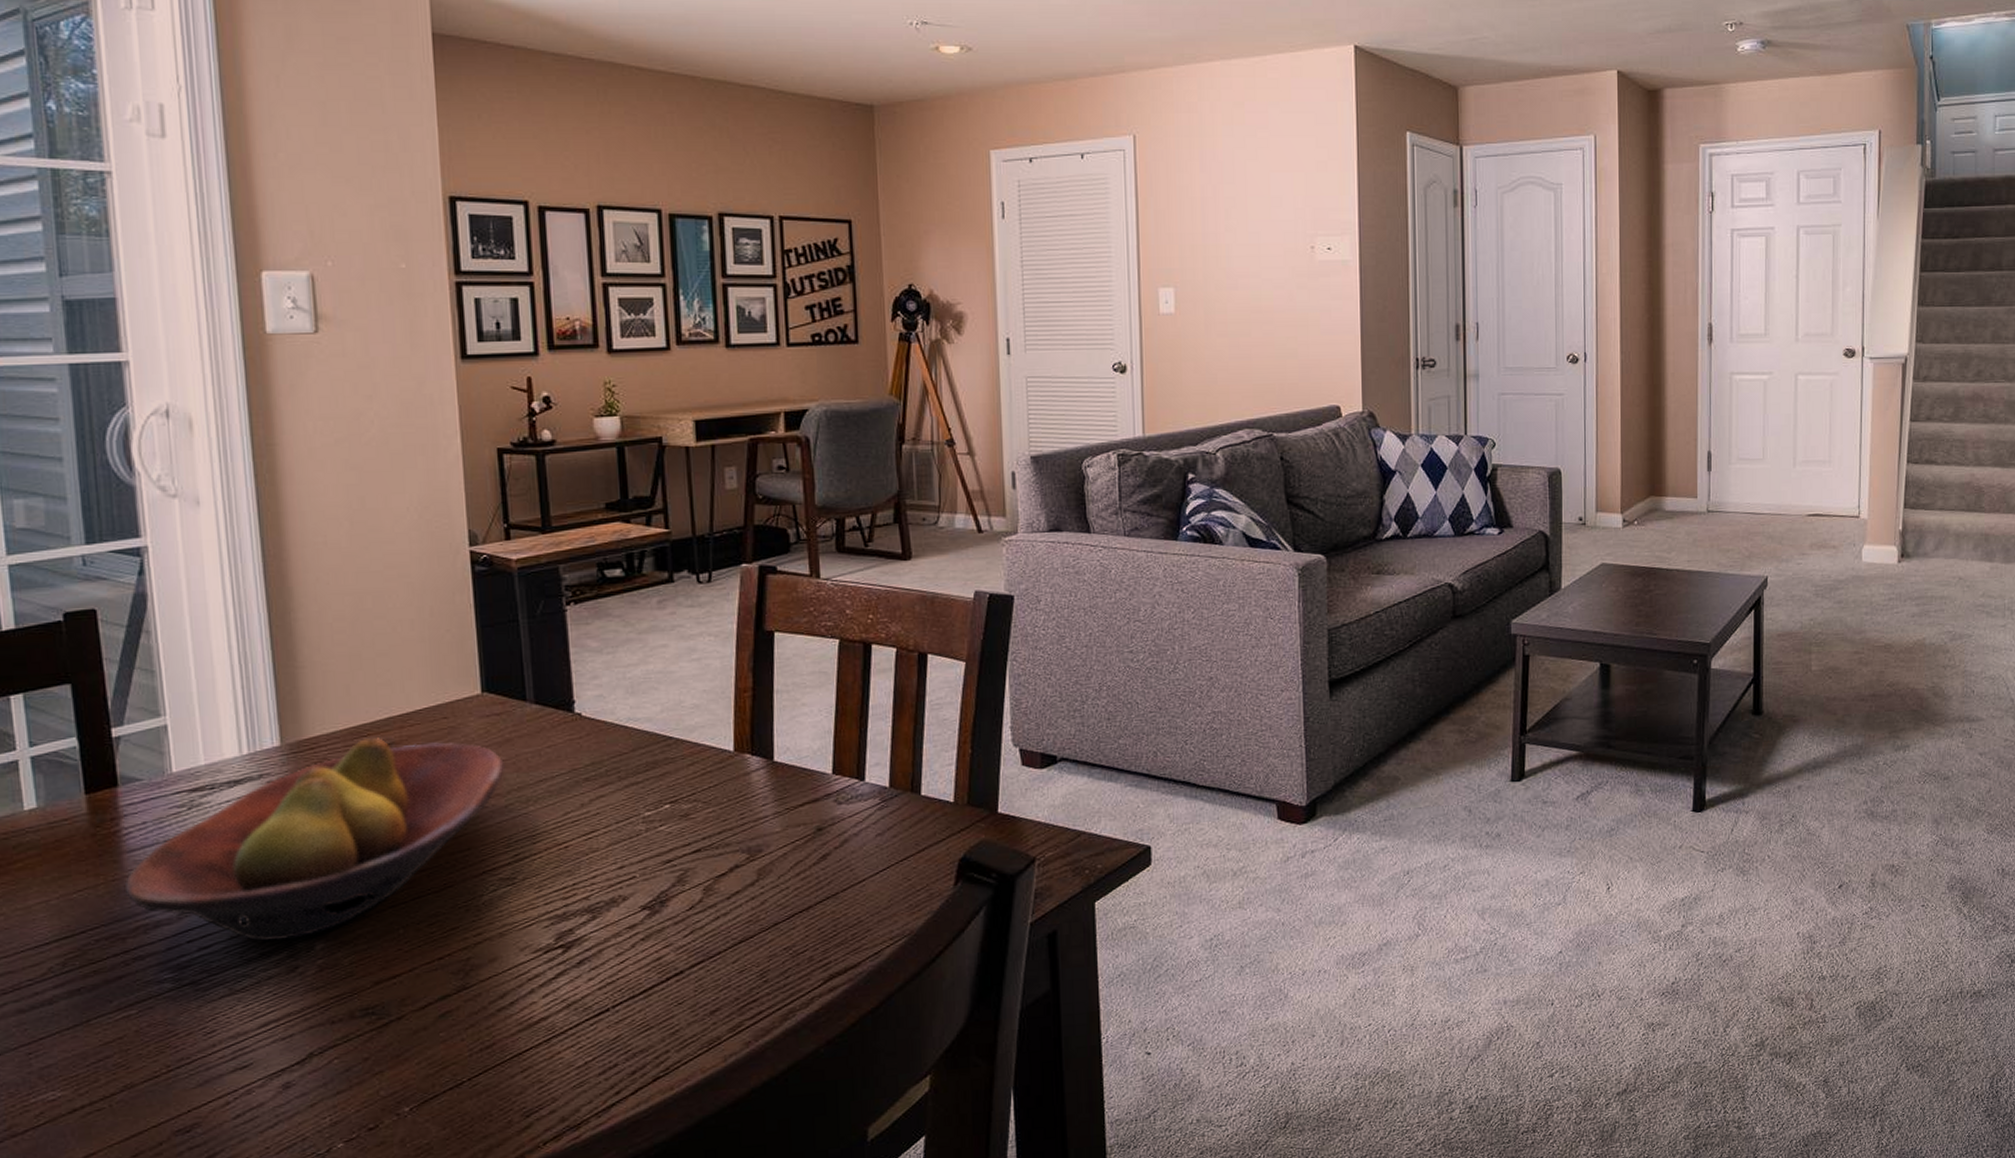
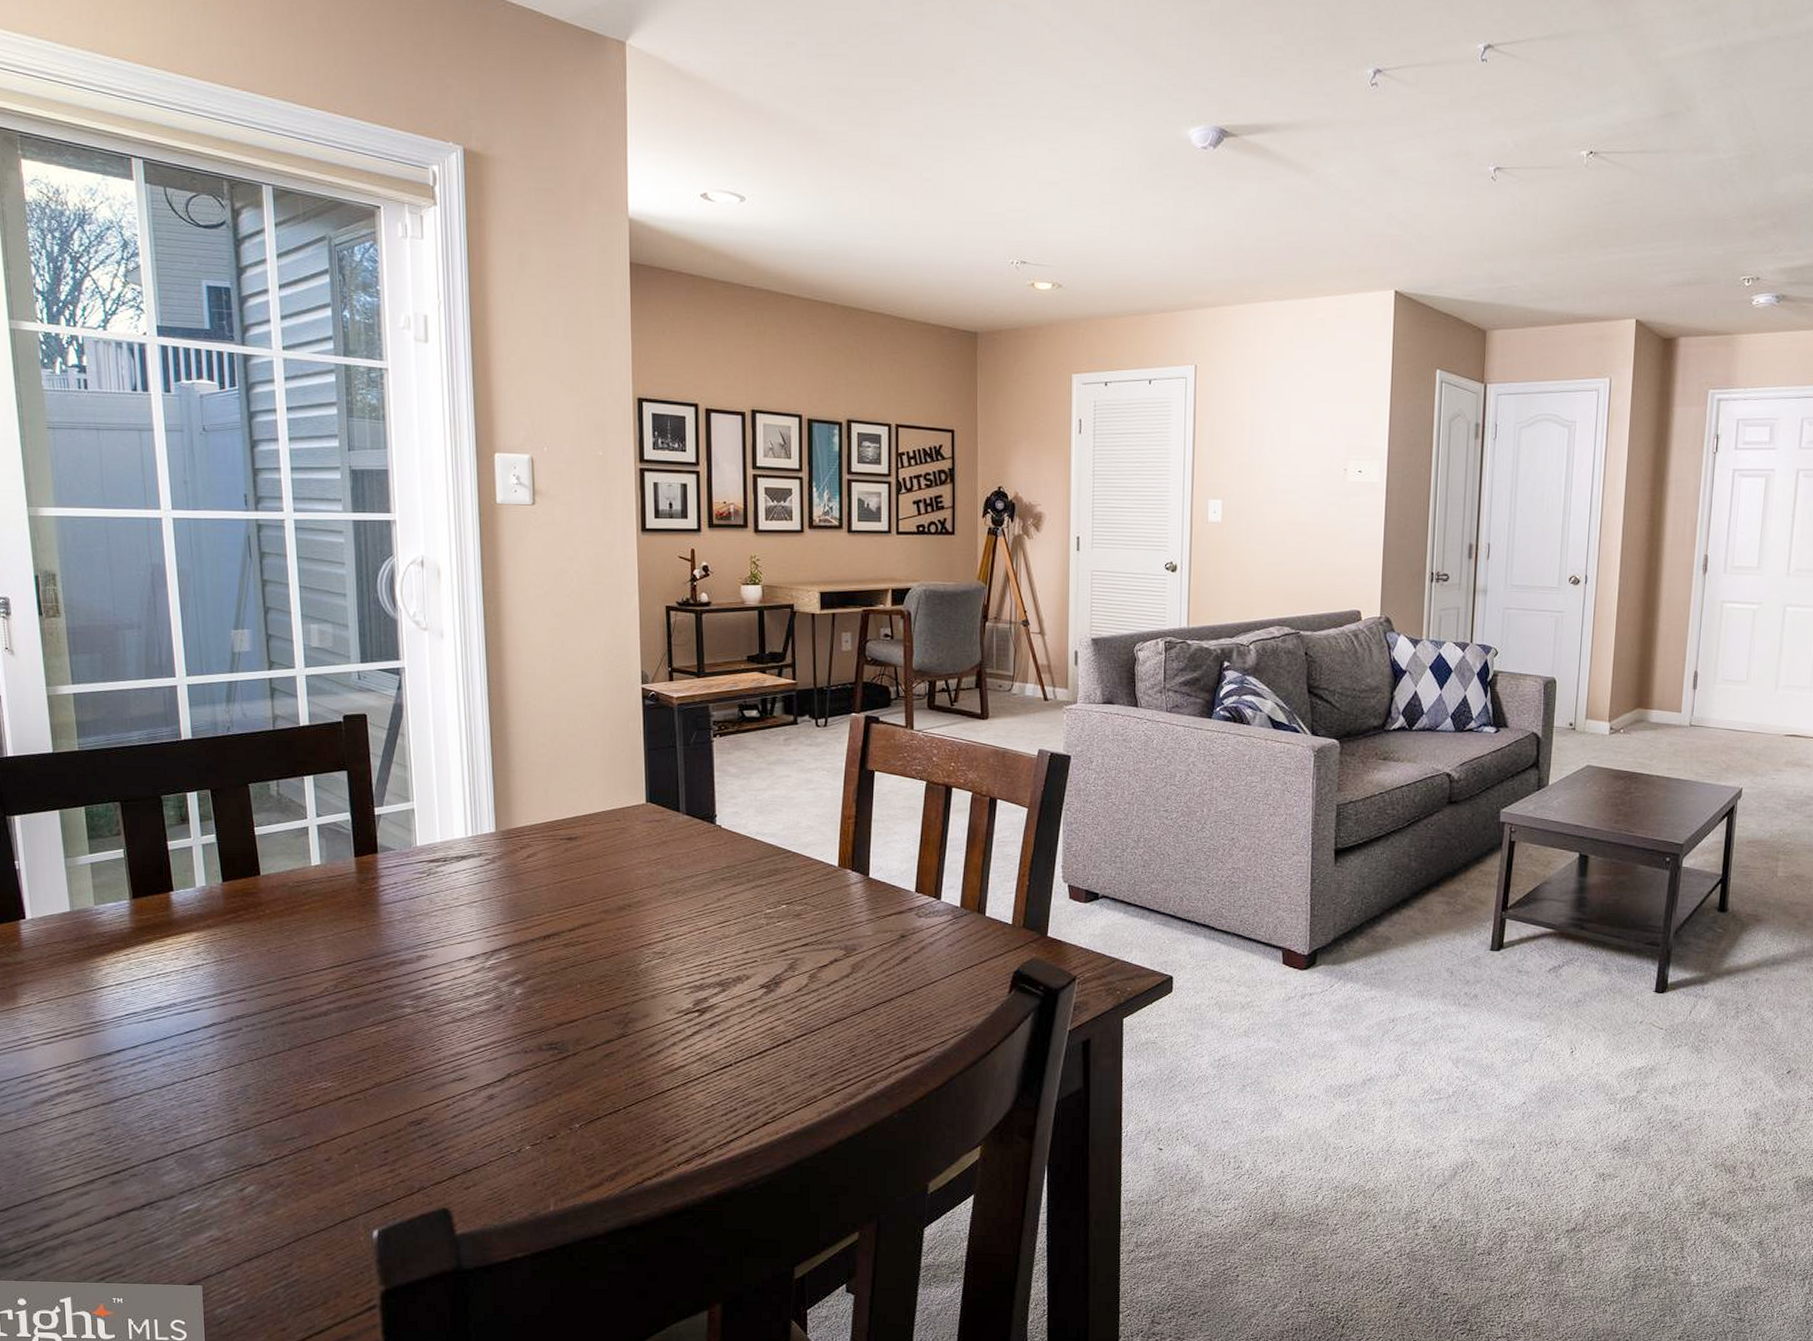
fruit bowl: present [125,737,506,942] -> none [381,831,662,984]

